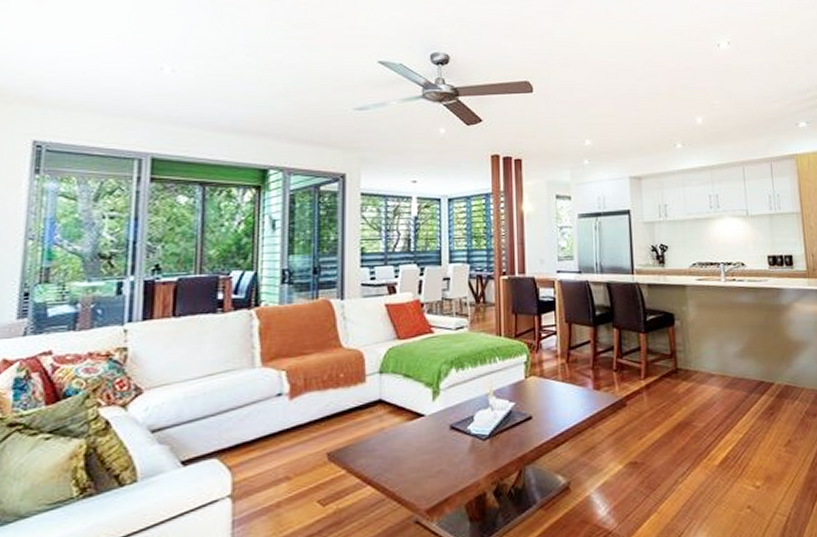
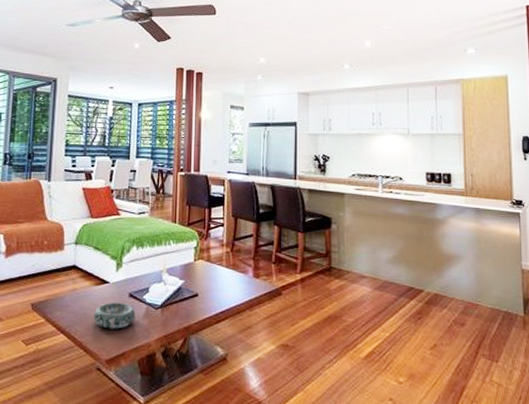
decorative bowl: none [408,437,459,472] -> present [94,302,136,329]

